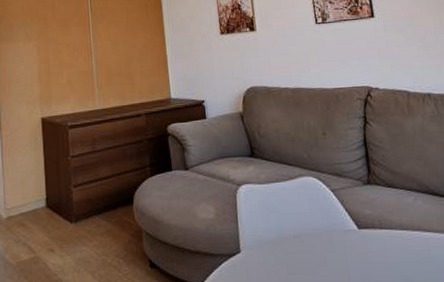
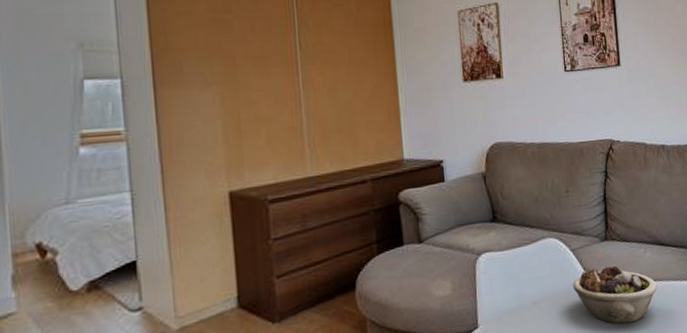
succulent planter: none [334,210,433,272] -> present [572,266,657,324]

